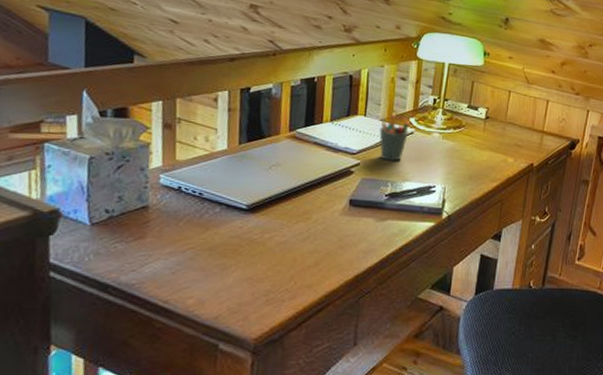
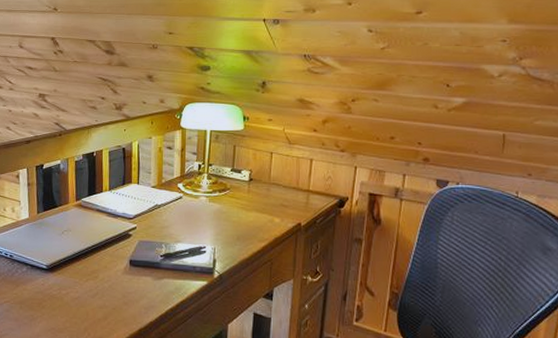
pen holder: present [379,115,411,161] -> none [151,182,179,224]

